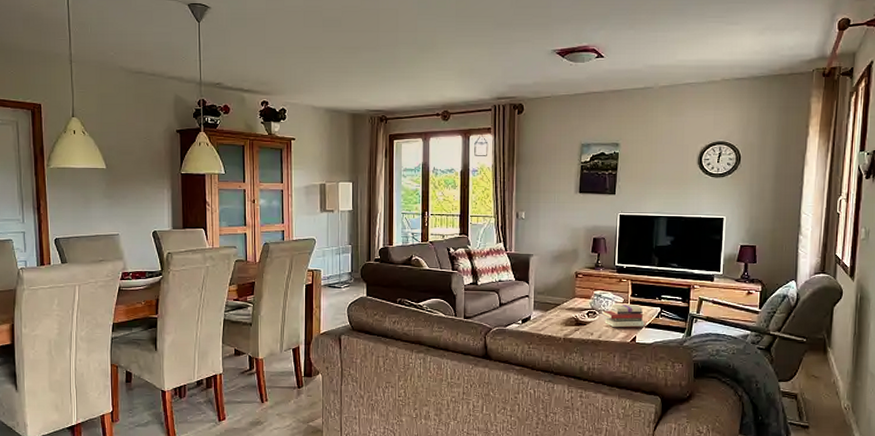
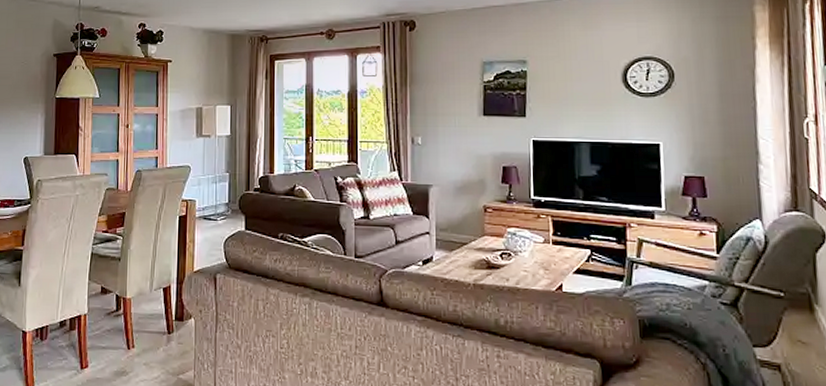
books: present [602,304,645,328] -> none [519,245,572,274]

